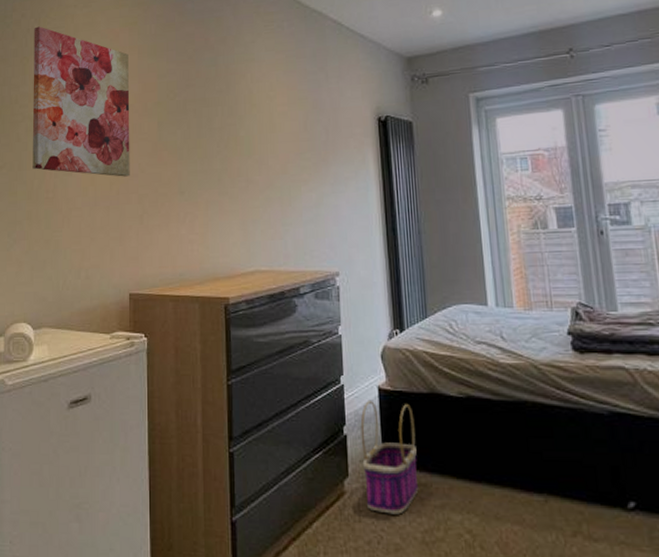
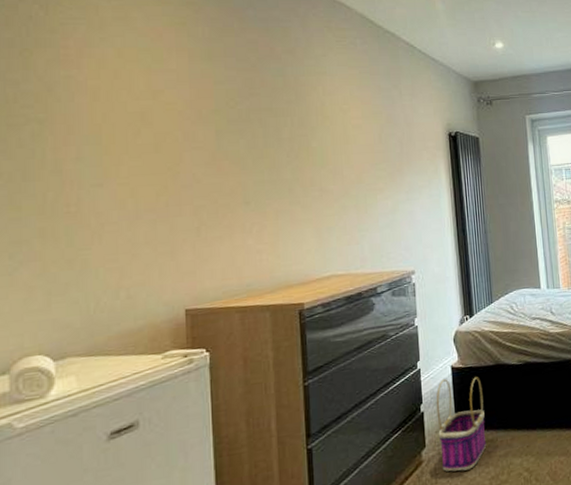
wall art: present [32,26,130,177] -> none [39,14,182,188]

